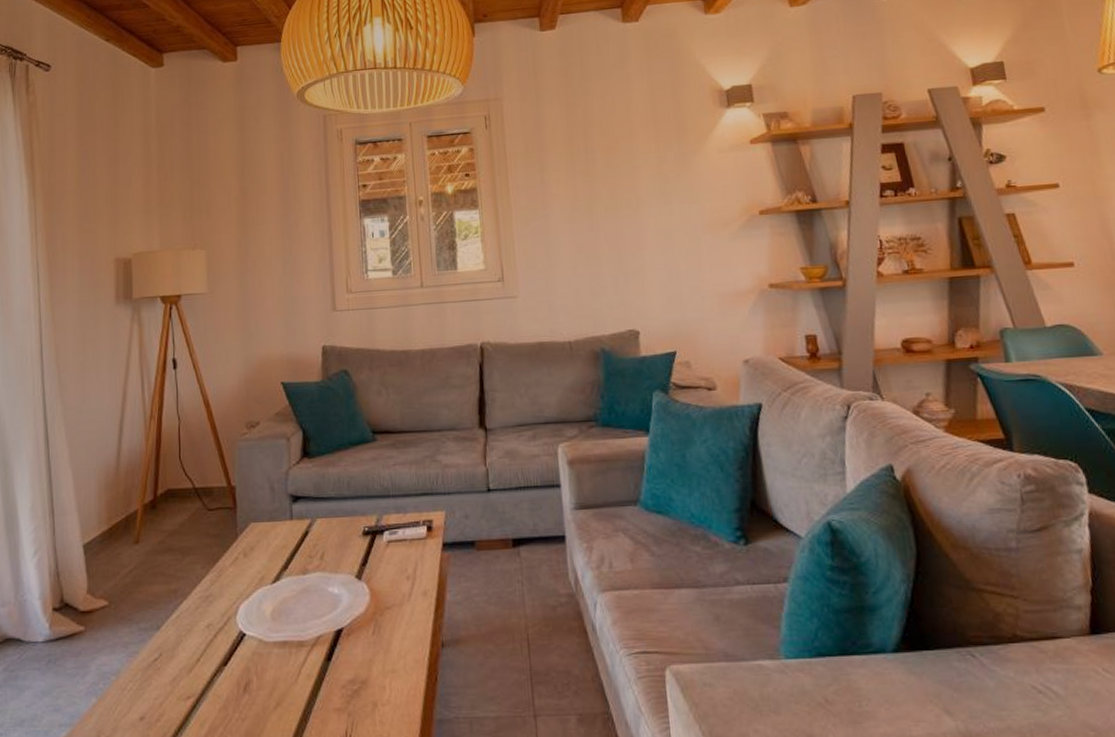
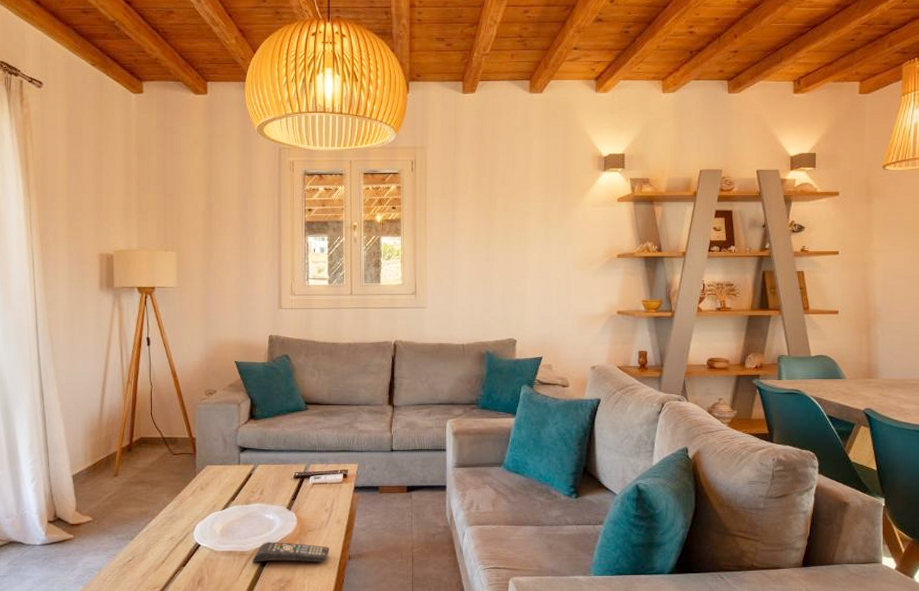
remote control: none [313,625,415,656] -> present [252,542,329,563]

